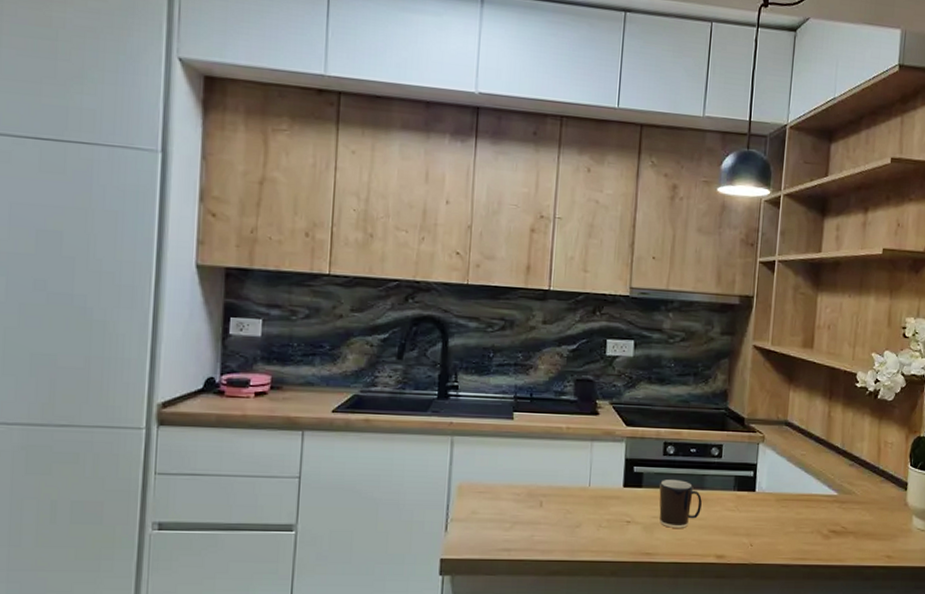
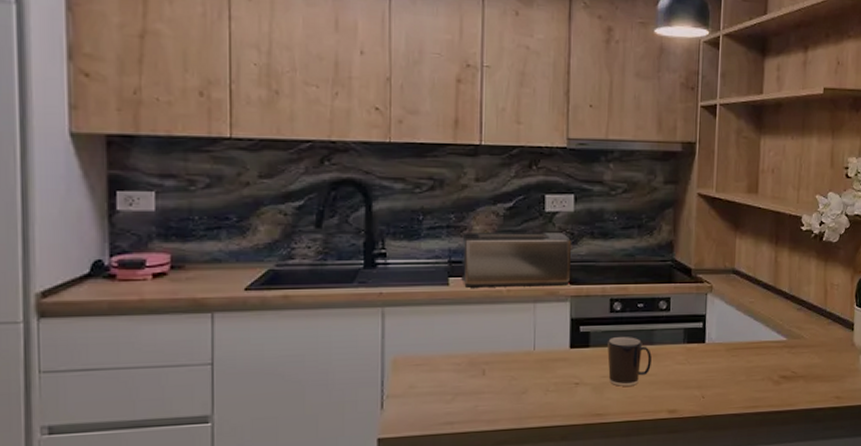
toaster: none [525,371,631,427] -> present [461,233,574,288]

